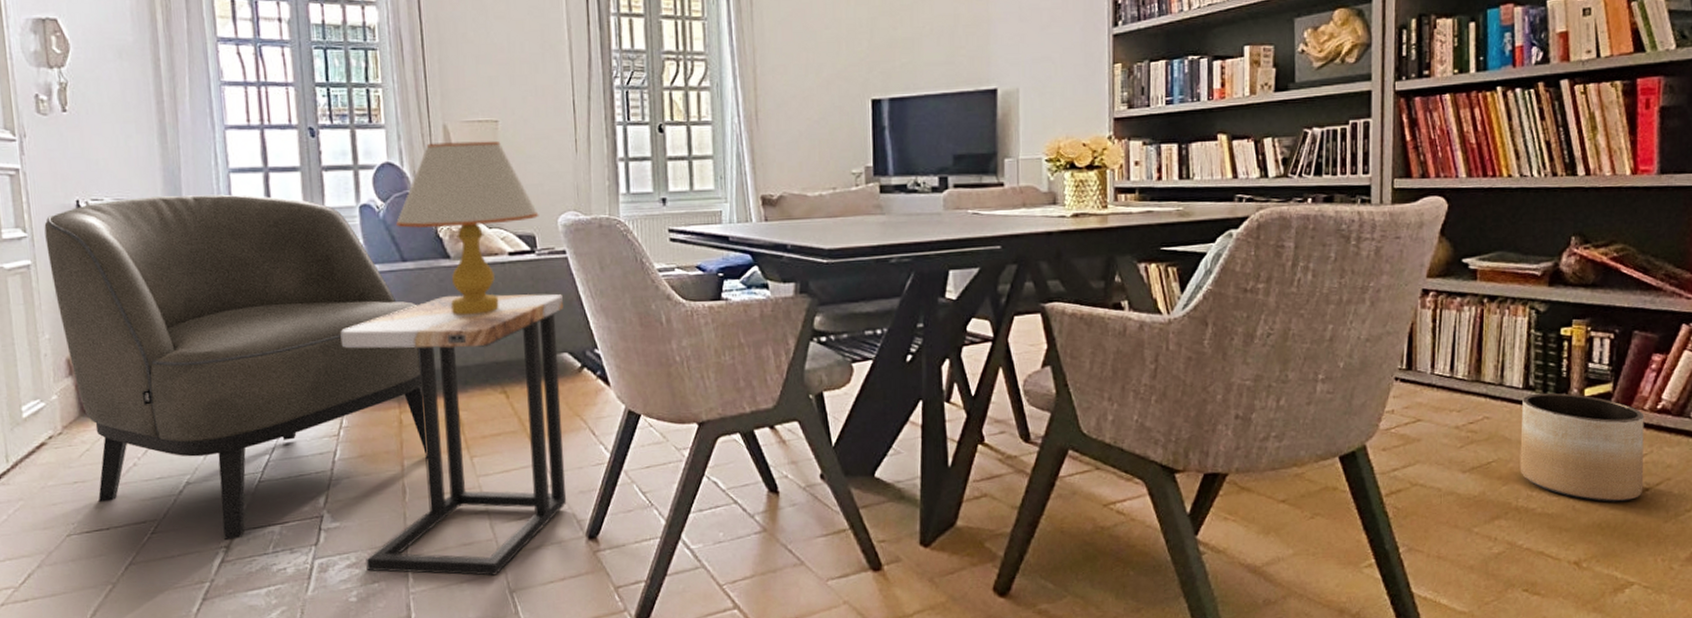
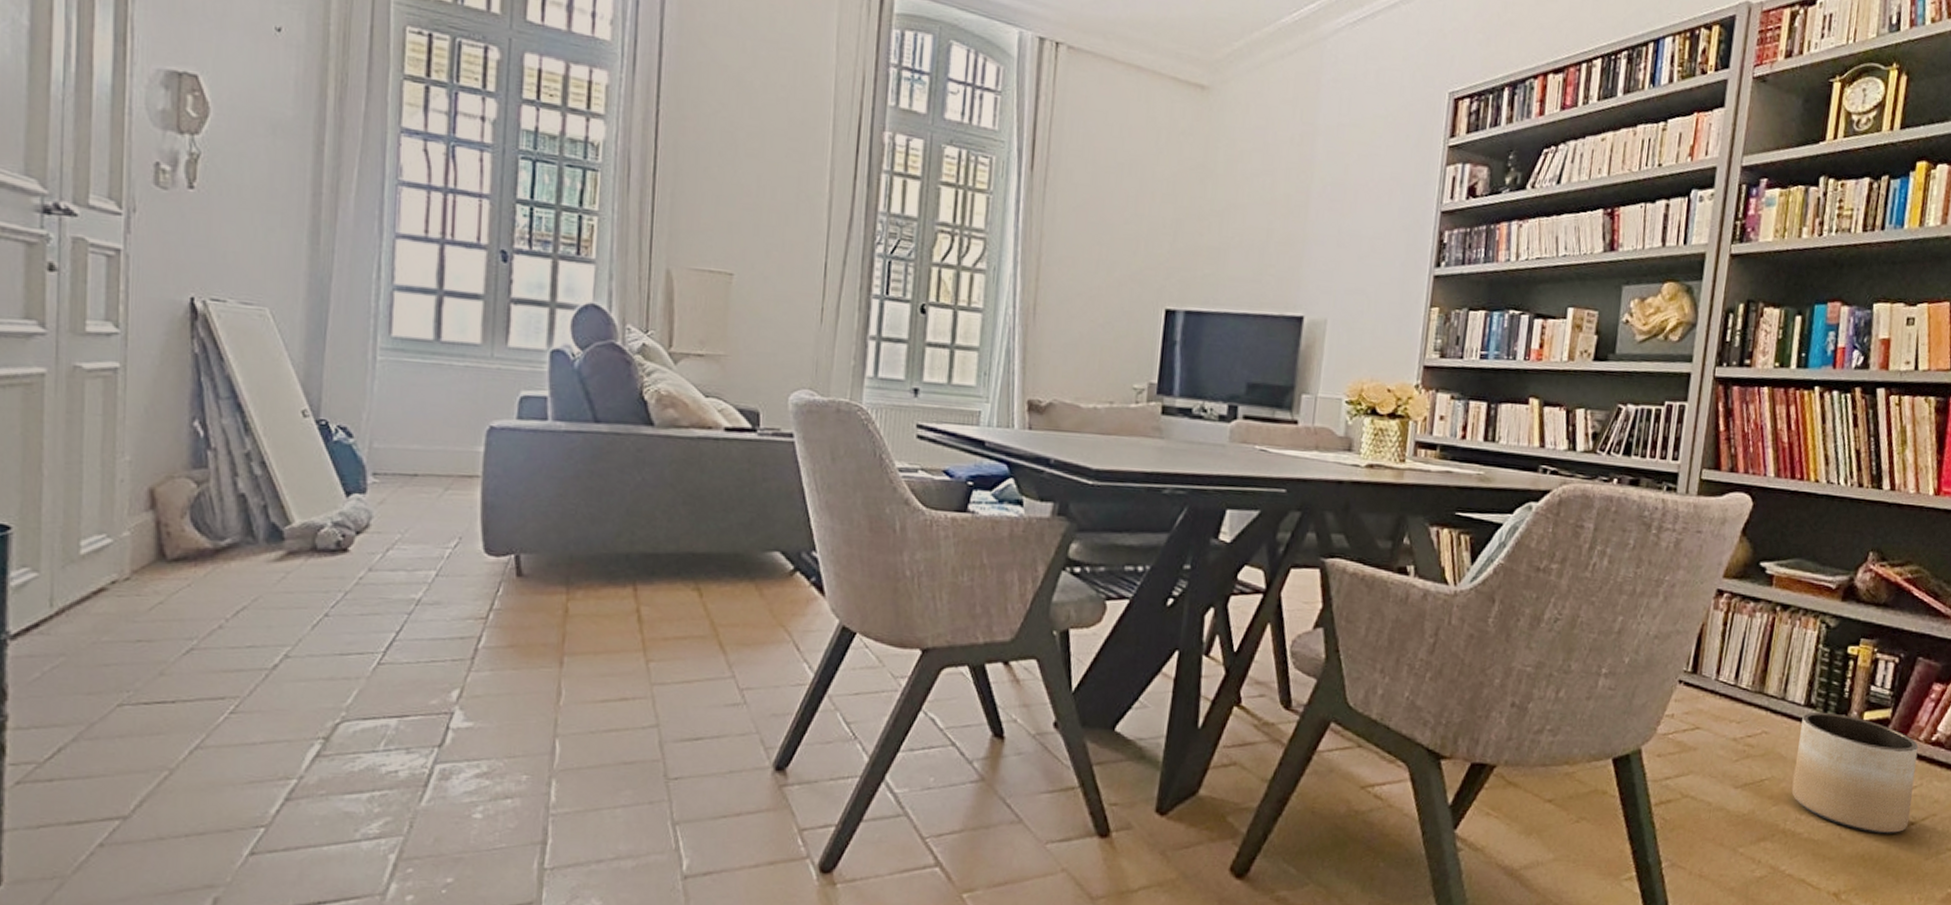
armchair: present [44,194,426,541] -> none [143,303,605,731]
side table: present [340,293,567,576] -> none [499,468,782,803]
table lamp: present [395,141,539,315] -> none [592,289,767,496]

